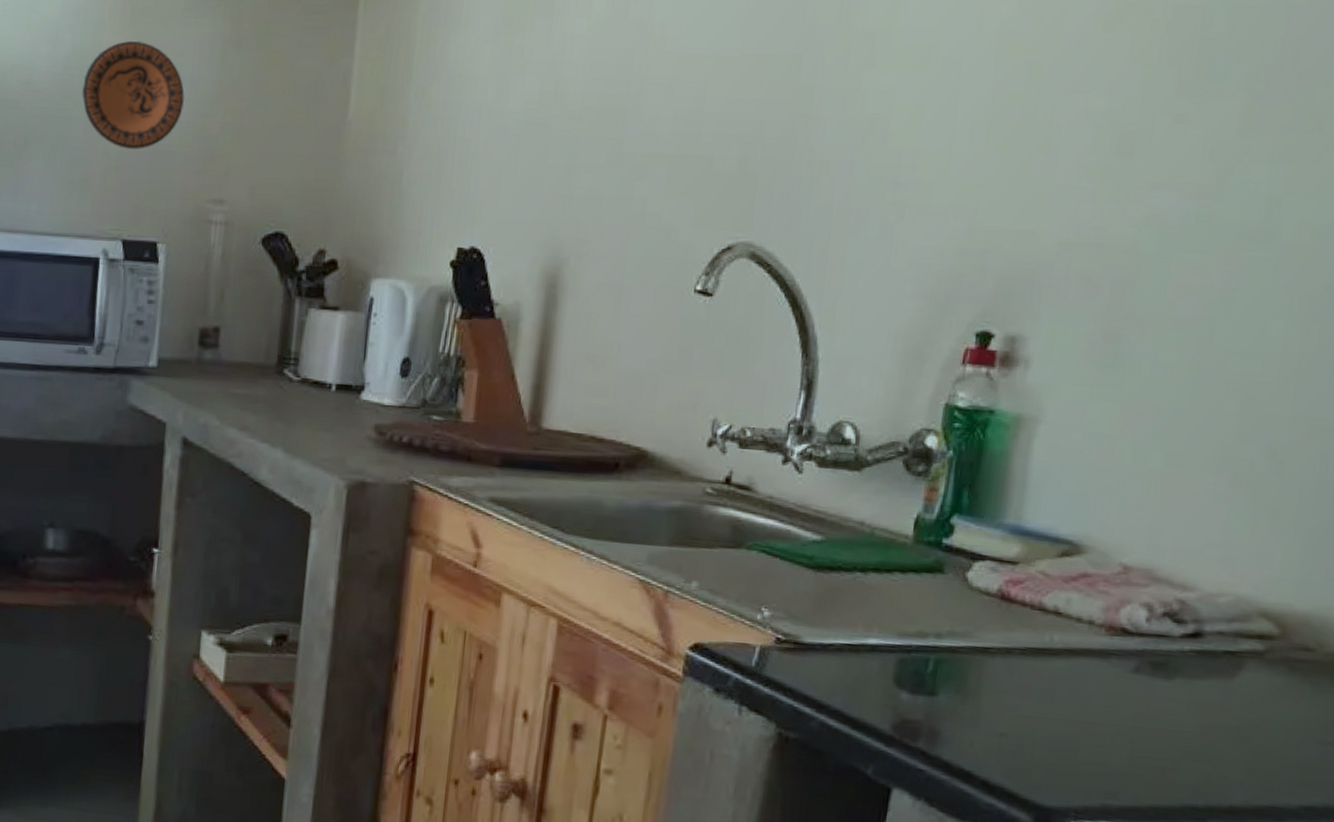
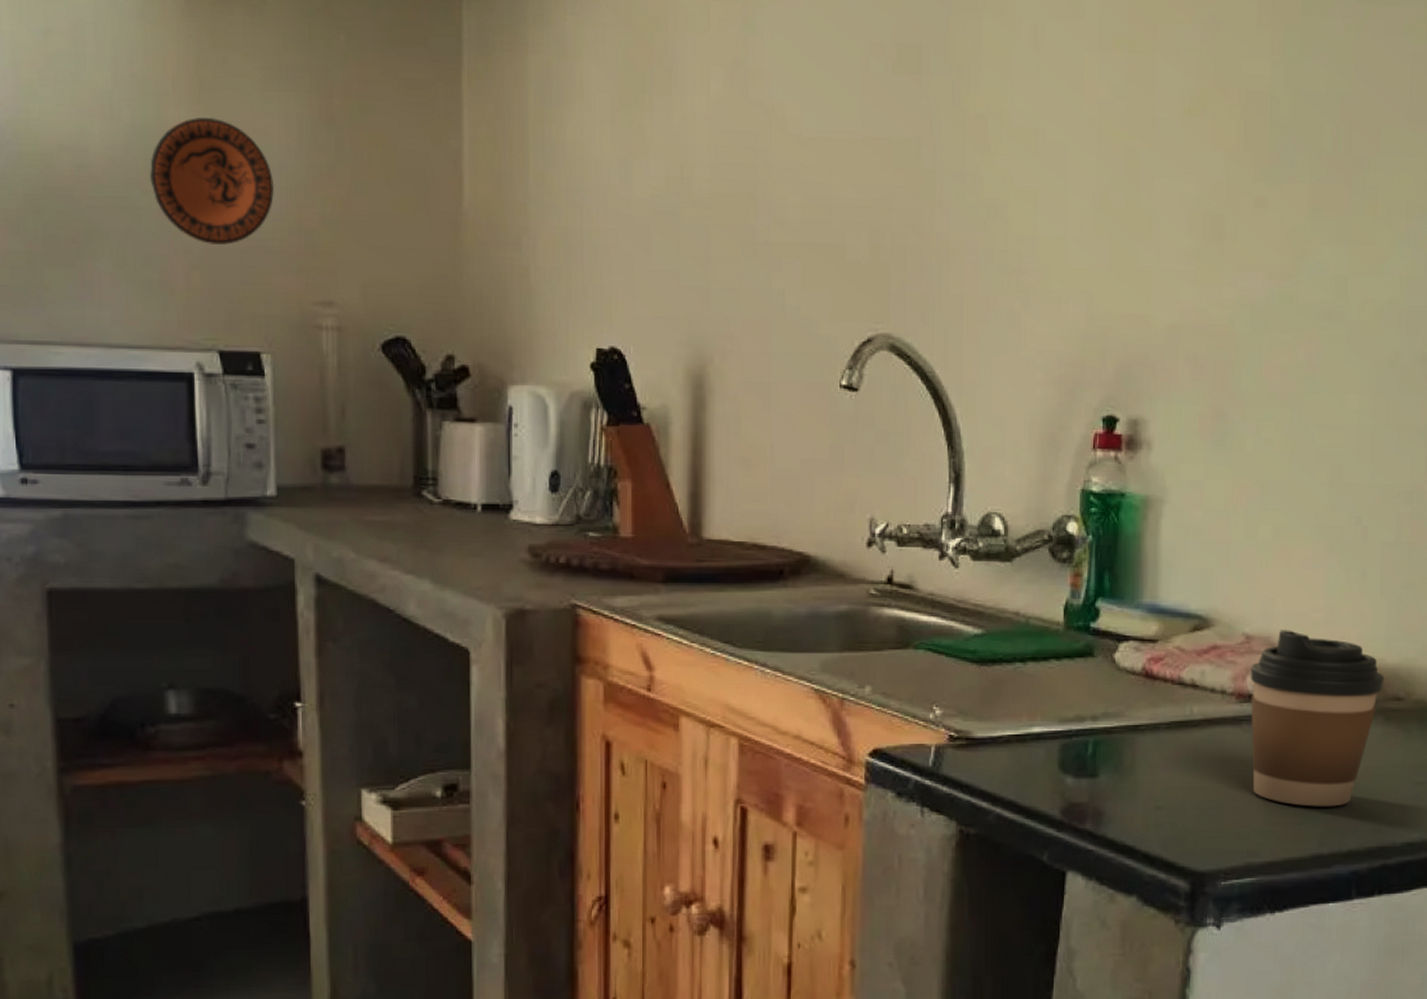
coffee cup: none [1118,563,1292,757] -> present [1250,630,1385,807]

